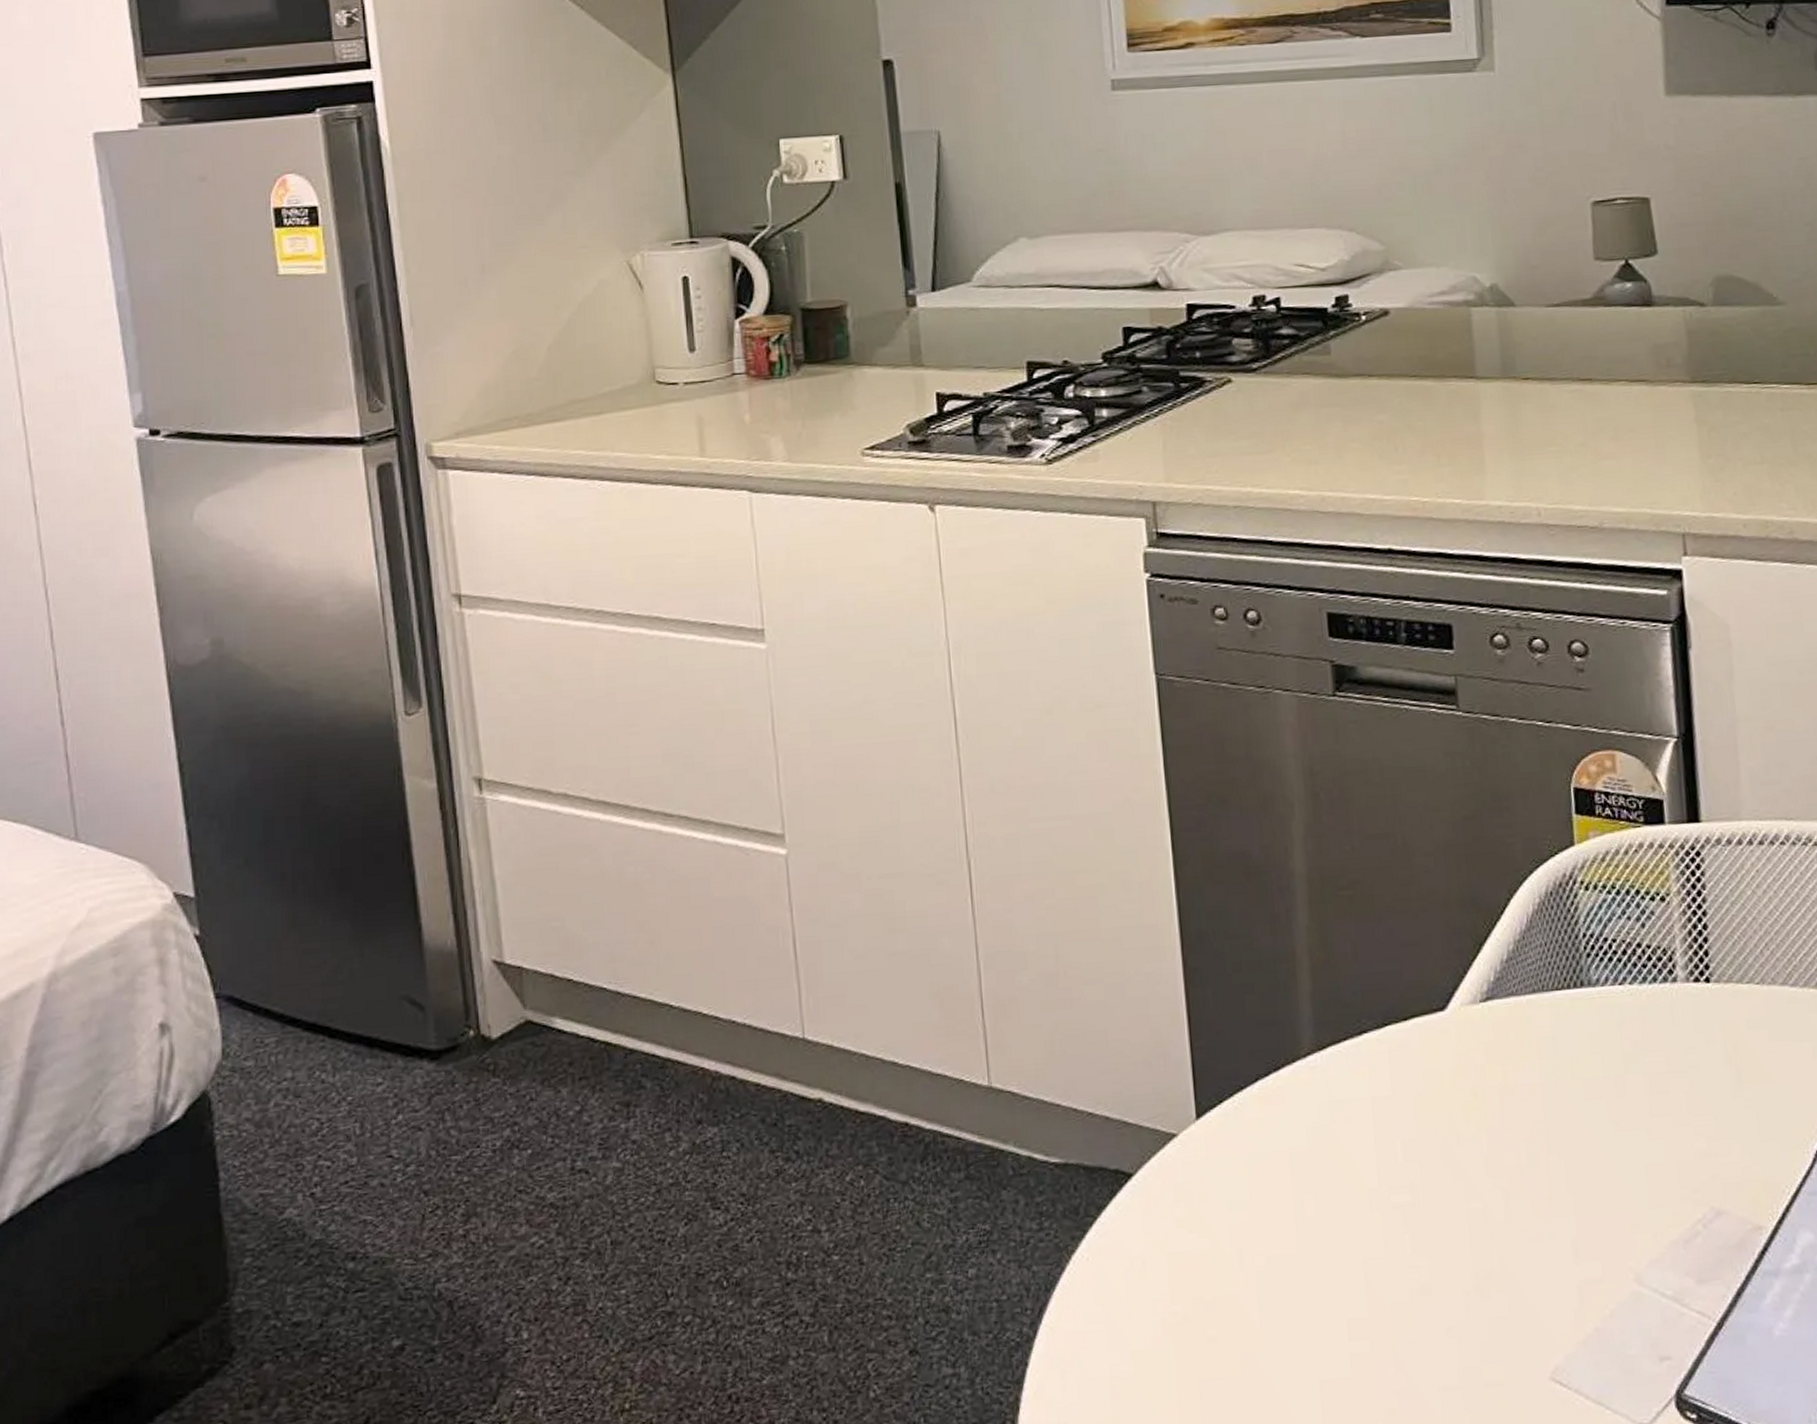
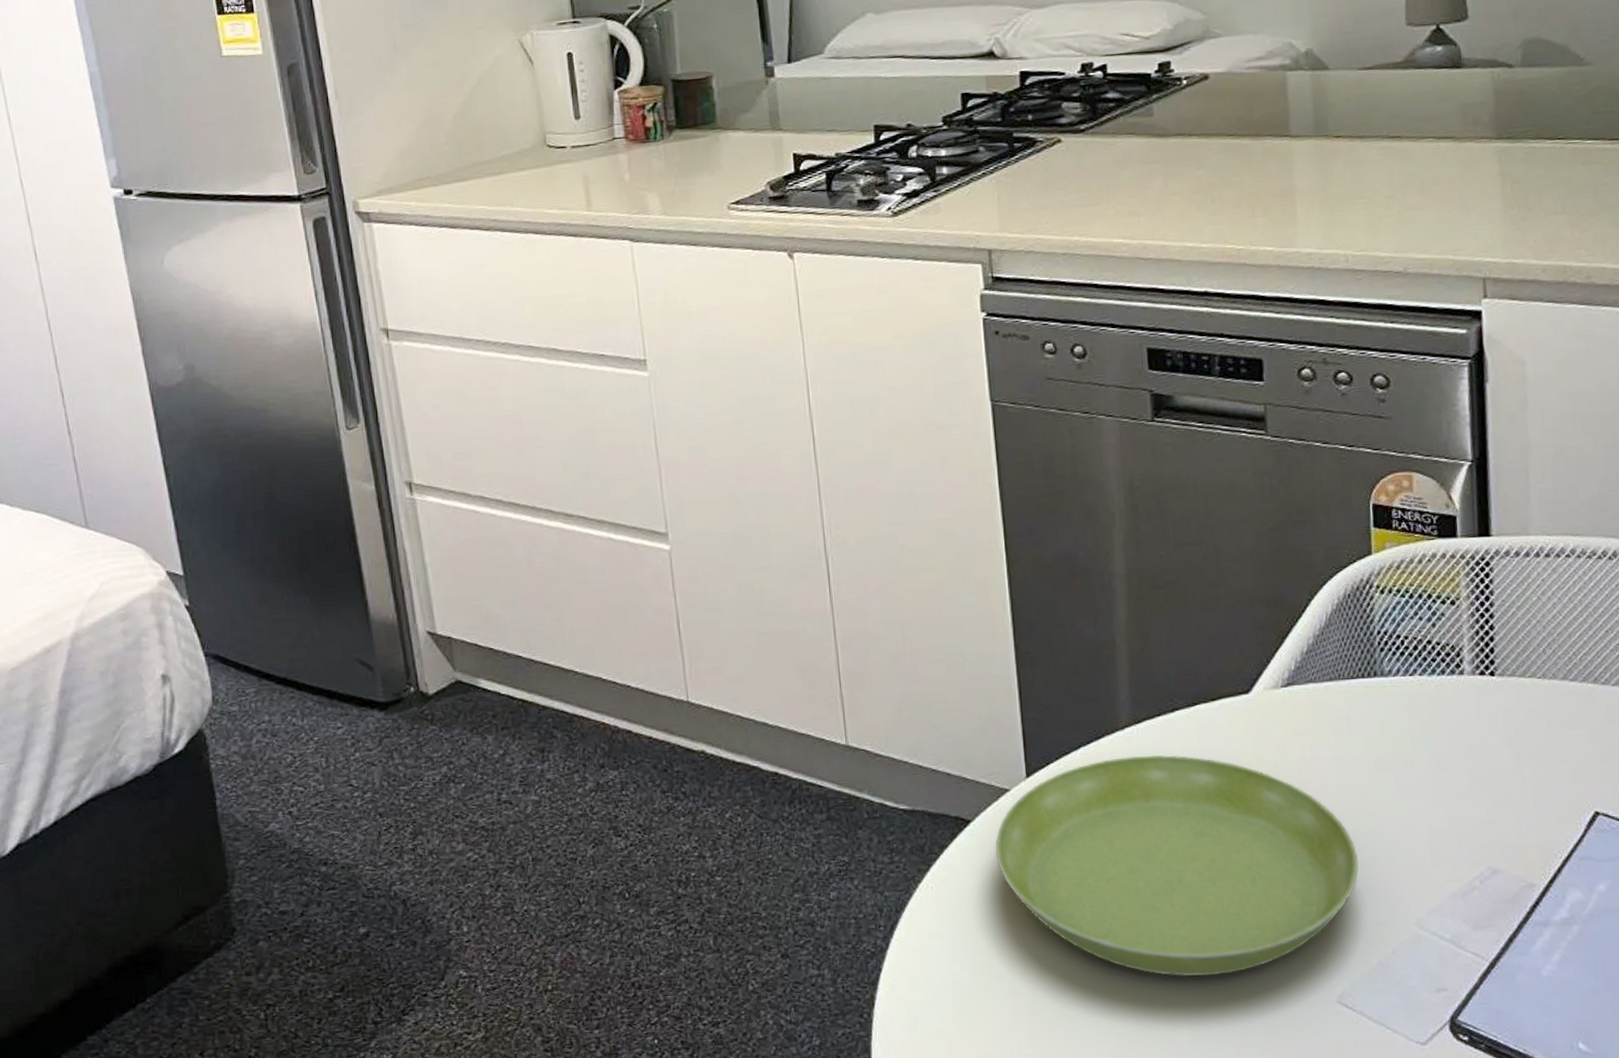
saucer: none [1161,1086,1570,1357] -> present [995,755,1359,977]

